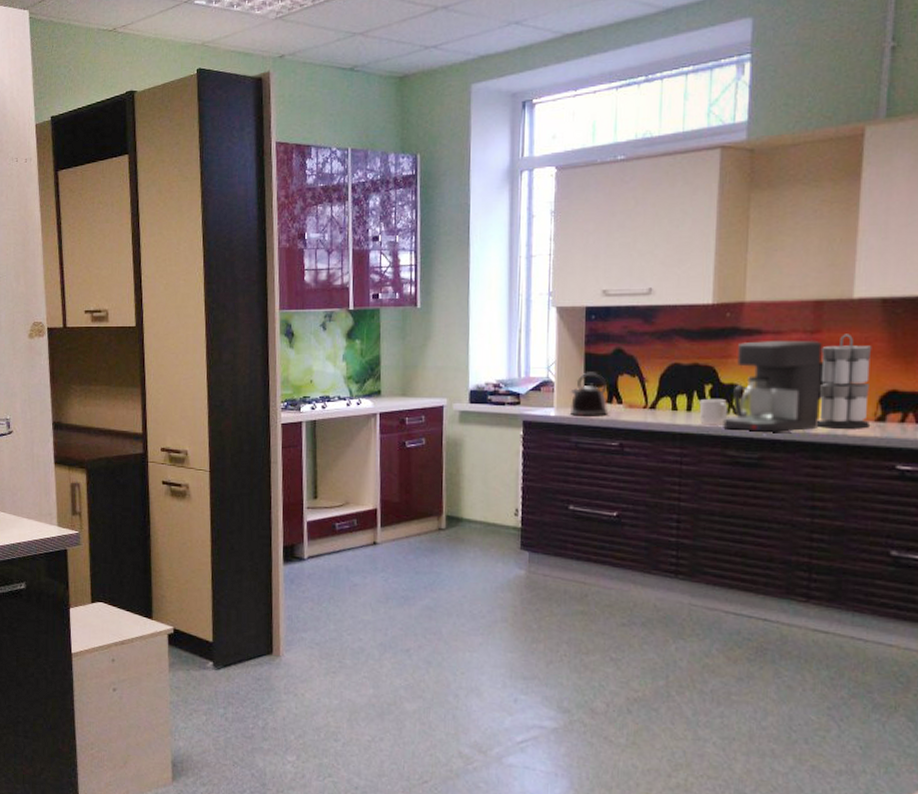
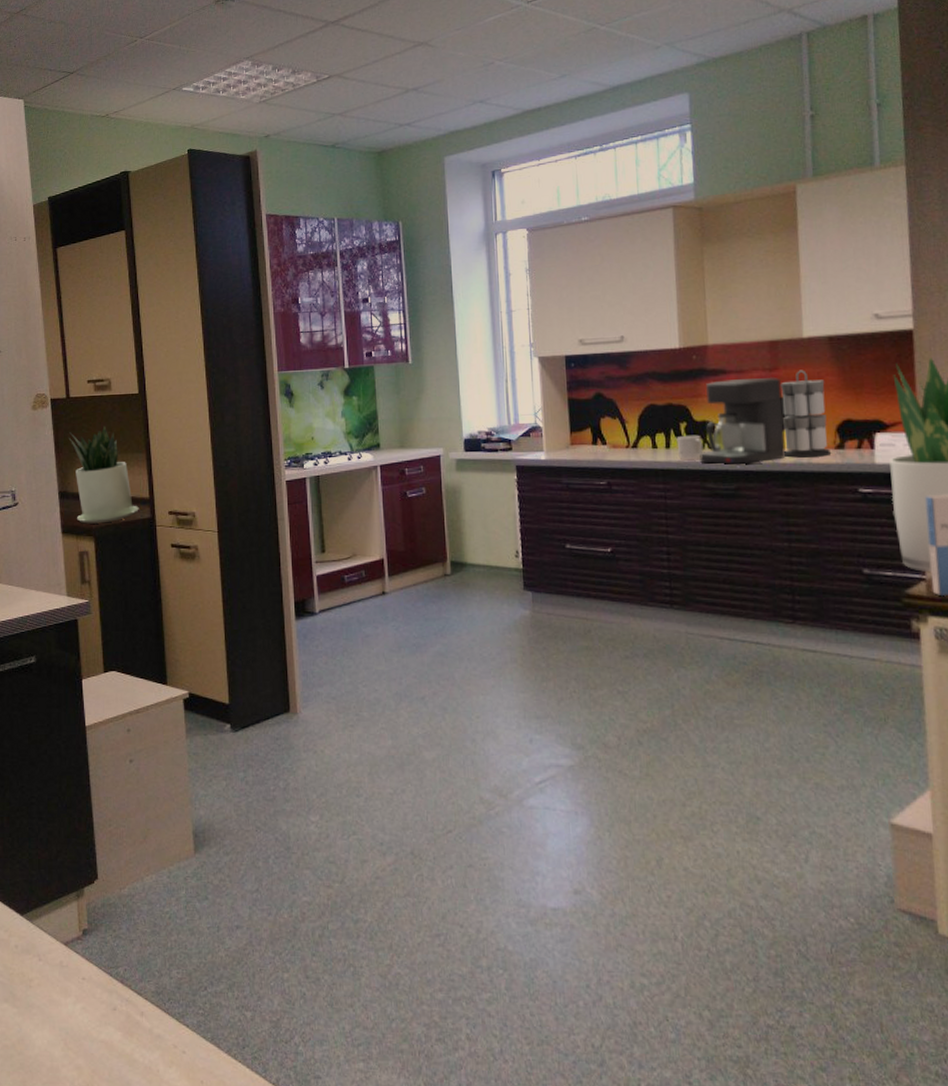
planter: none [64,358,132,456] -> present [68,426,139,524]
kettle: present [570,372,609,418] -> none [557,416,595,460]

